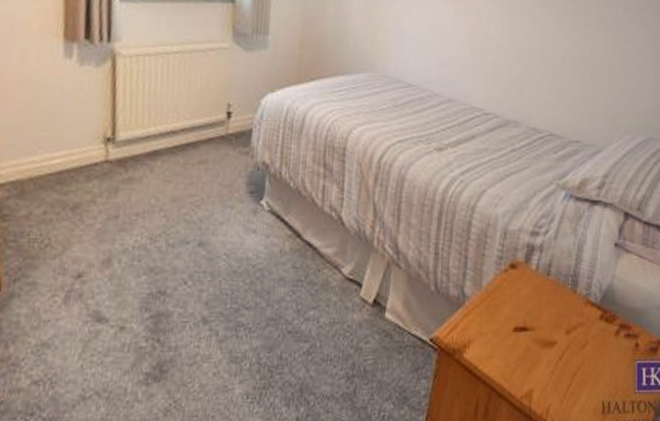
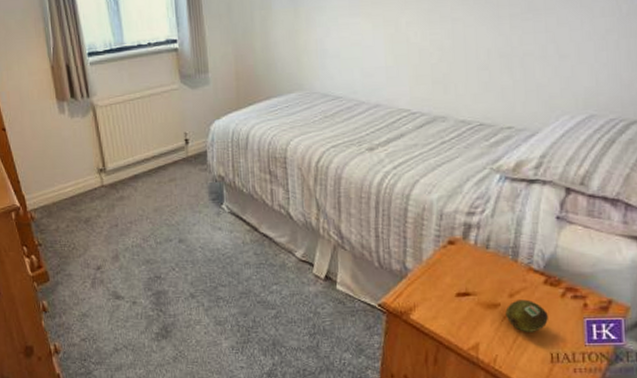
fruit: none [561,337,602,377] -> present [505,299,548,332]

